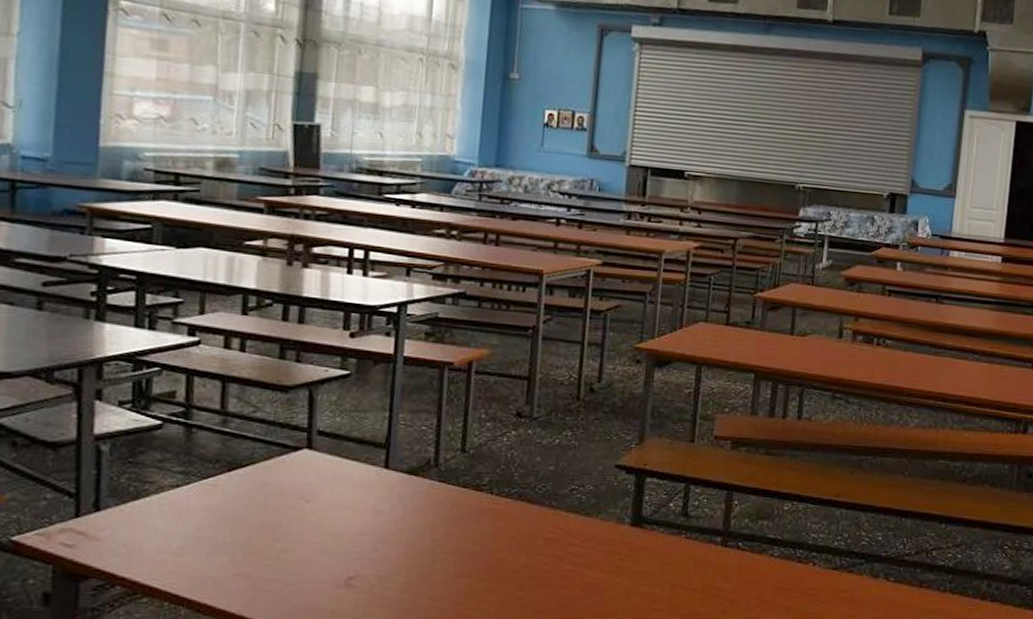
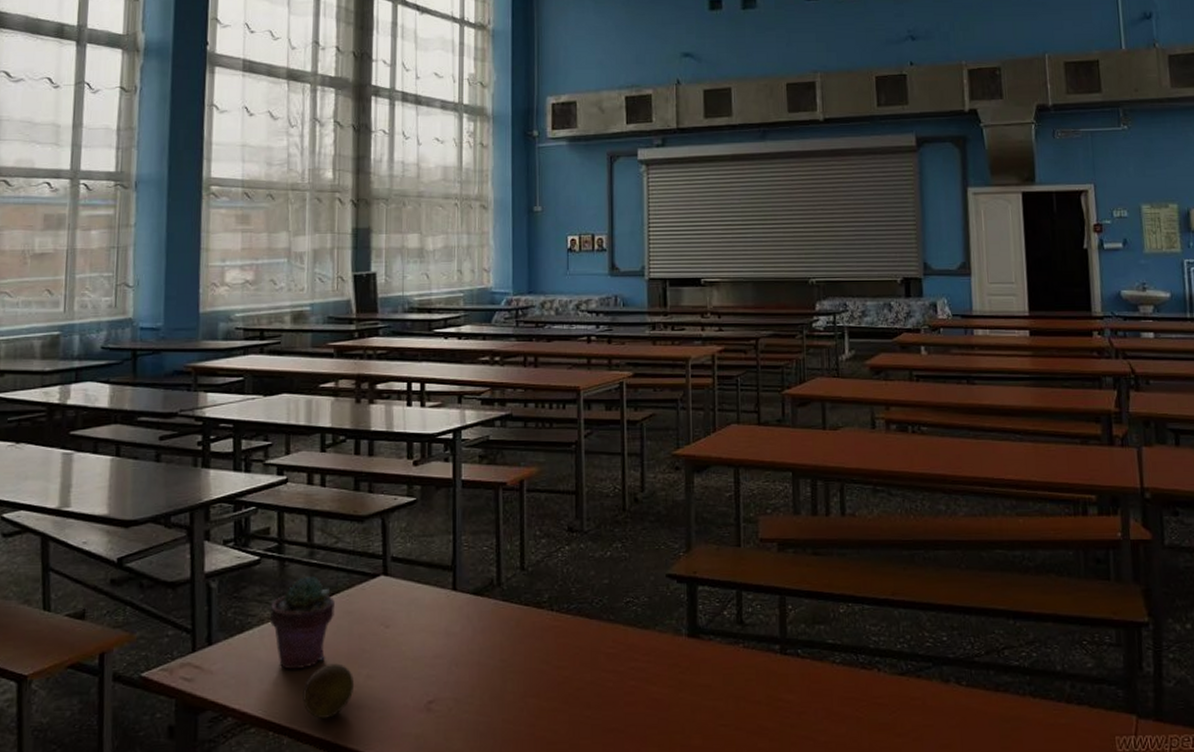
potted succulent: none [171,444,249,541] -> present [270,575,335,670]
fruit: none [205,535,267,590] -> present [303,663,355,718]

